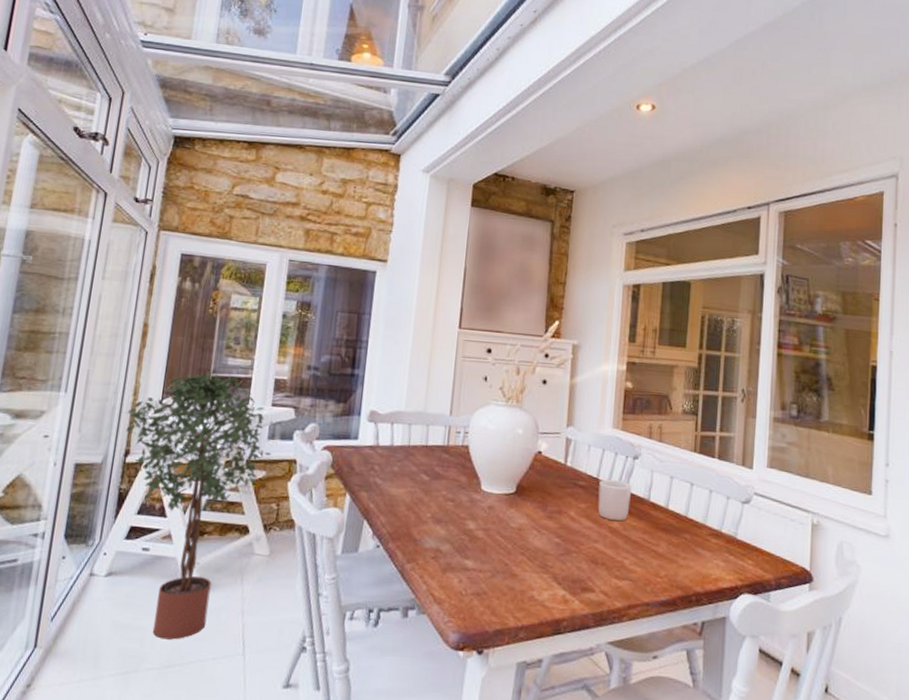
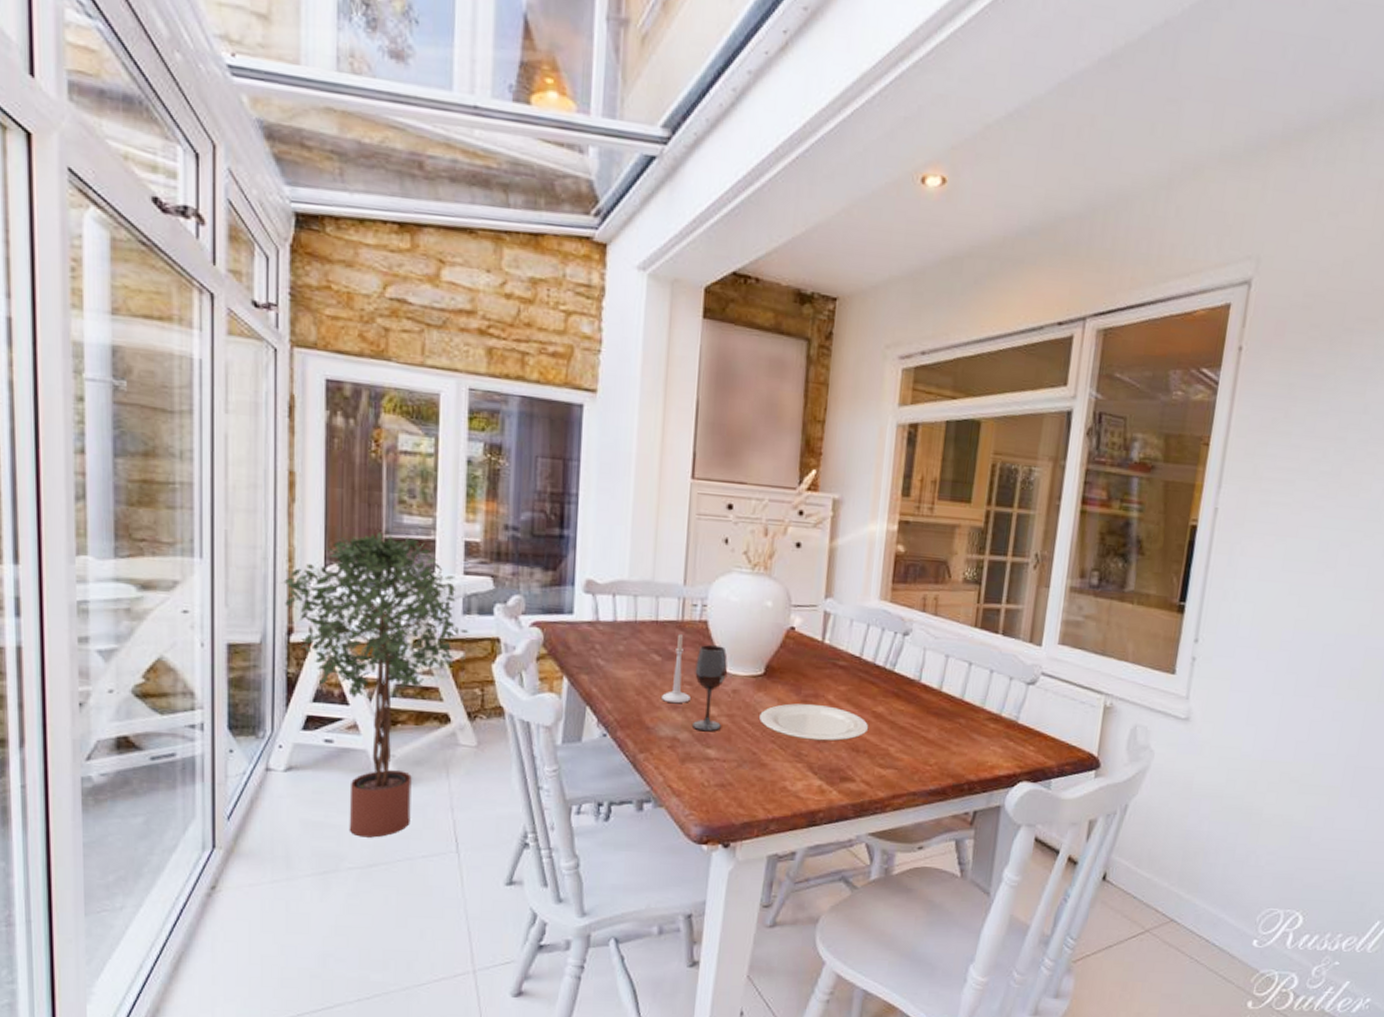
candlestick: none [427,457,454,519] -> present [660,634,692,704]
wine glass: none [452,466,485,544] -> present [691,645,728,732]
plate: none [510,519,606,554] -> present [758,703,869,742]
mug: present [597,479,632,521] -> none [860,659,900,705]

